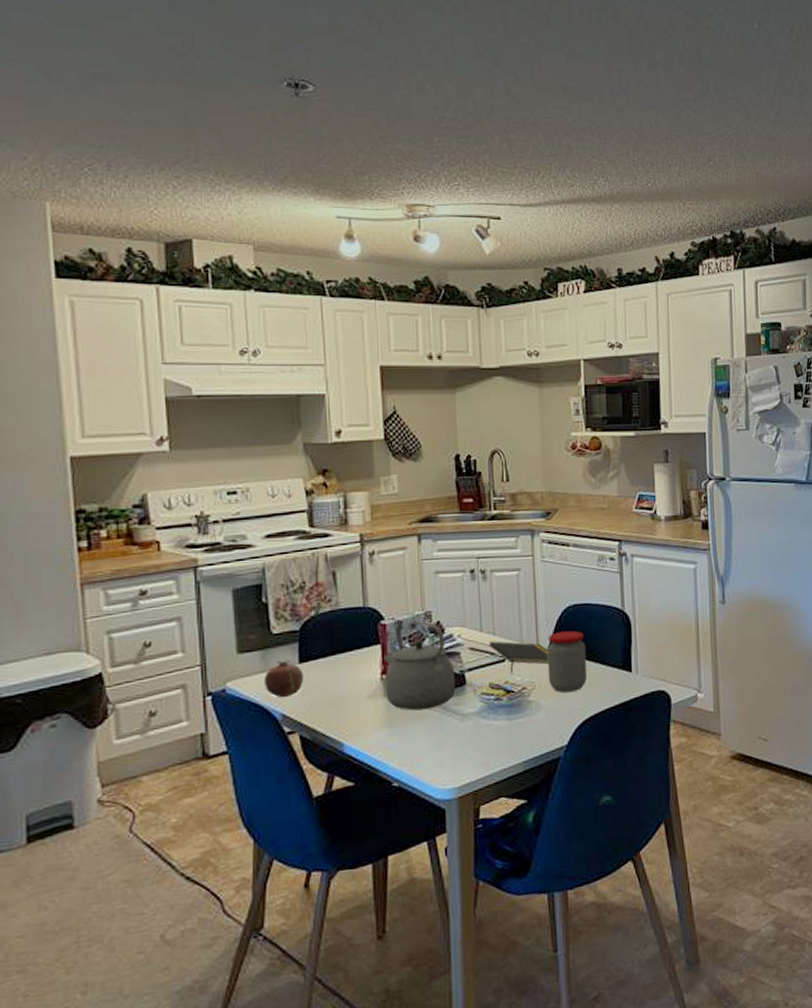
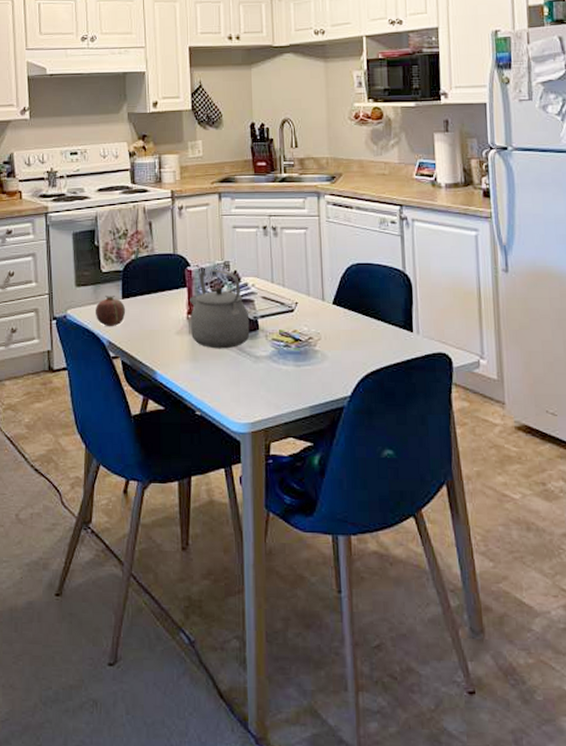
notepad: present [489,641,549,673] -> none [279,292,333,323]
jar: present [547,631,588,693] -> none [331,288,370,345]

